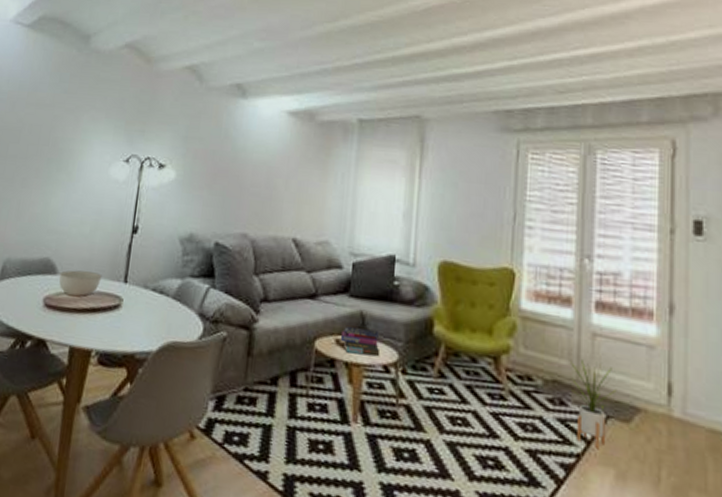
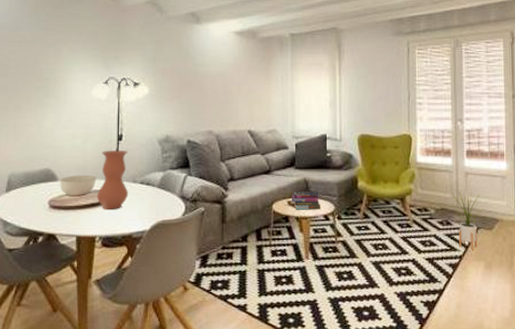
vase: none [99,244,143,319] -> present [96,151,129,209]

